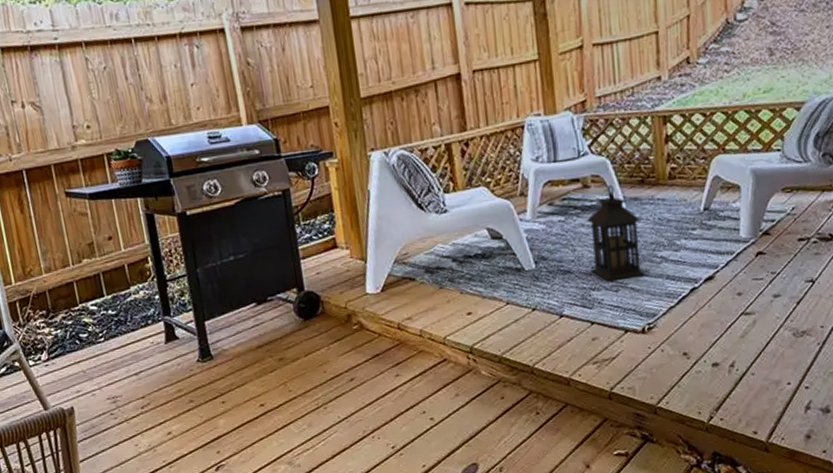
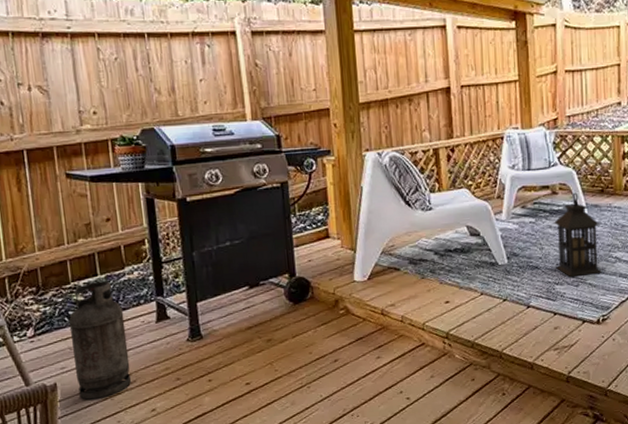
propane tank: none [80,302,145,423] -> present [69,281,131,400]

